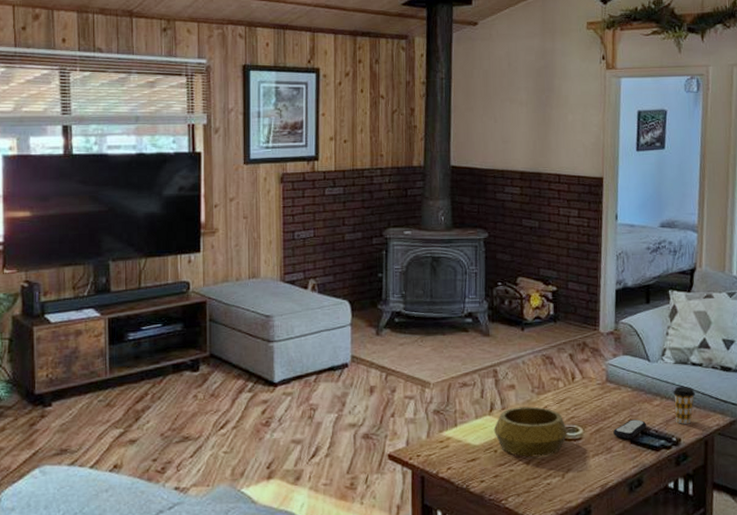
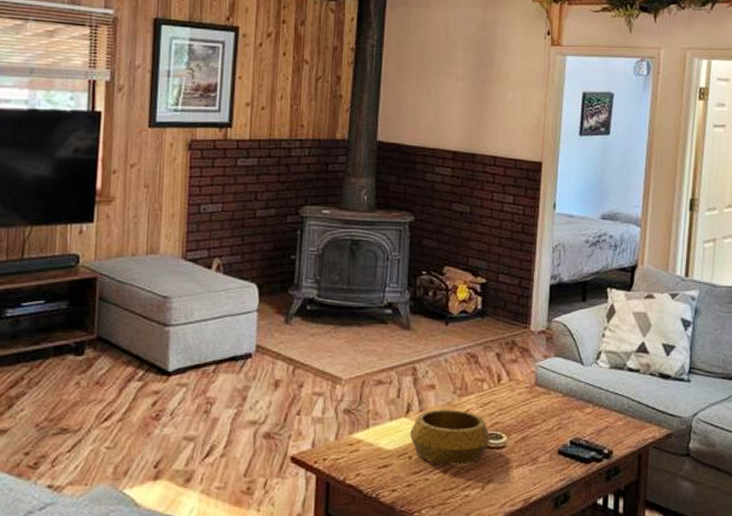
remote control: present [613,419,647,440] -> none [540,428,577,450]
coffee cup: present [672,386,695,424] -> none [606,393,630,435]

